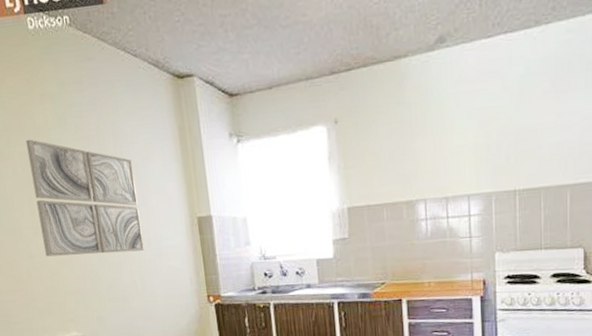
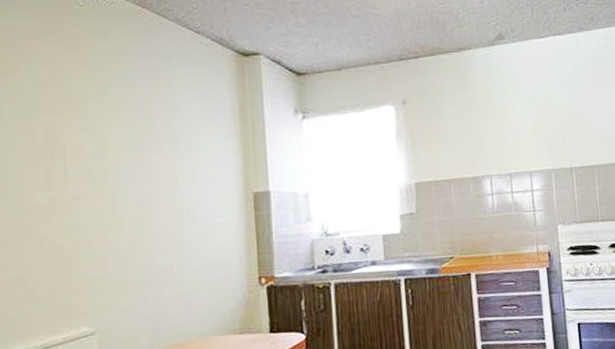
wall art: present [25,139,145,257] -> none [54,108,187,238]

